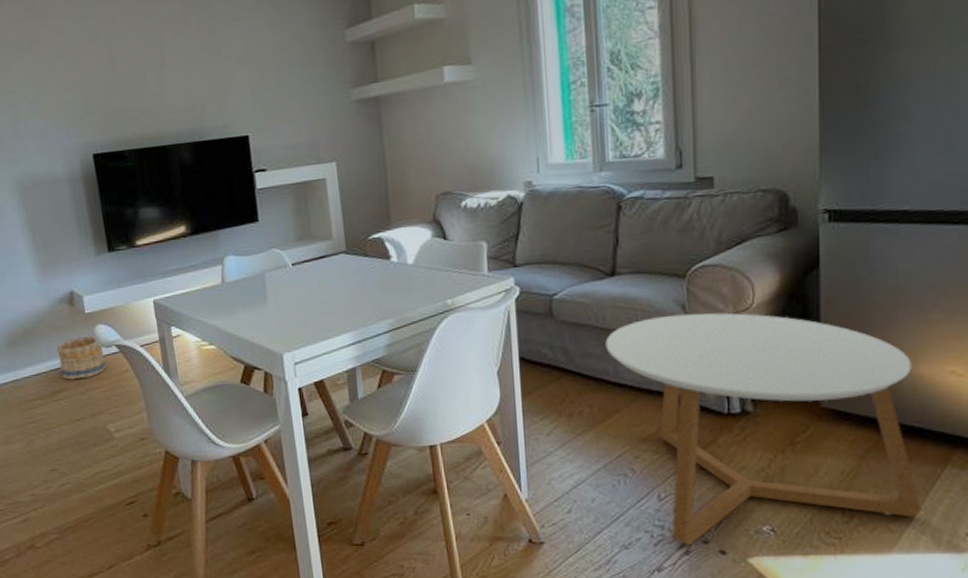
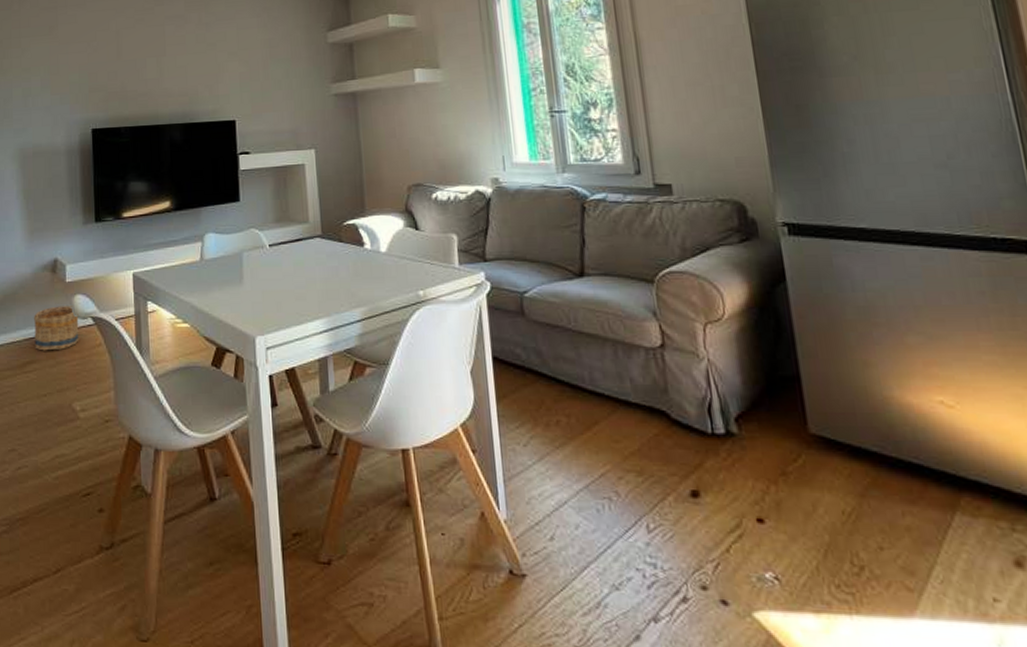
coffee table: present [605,312,922,546] -> none [578,321,939,591]

